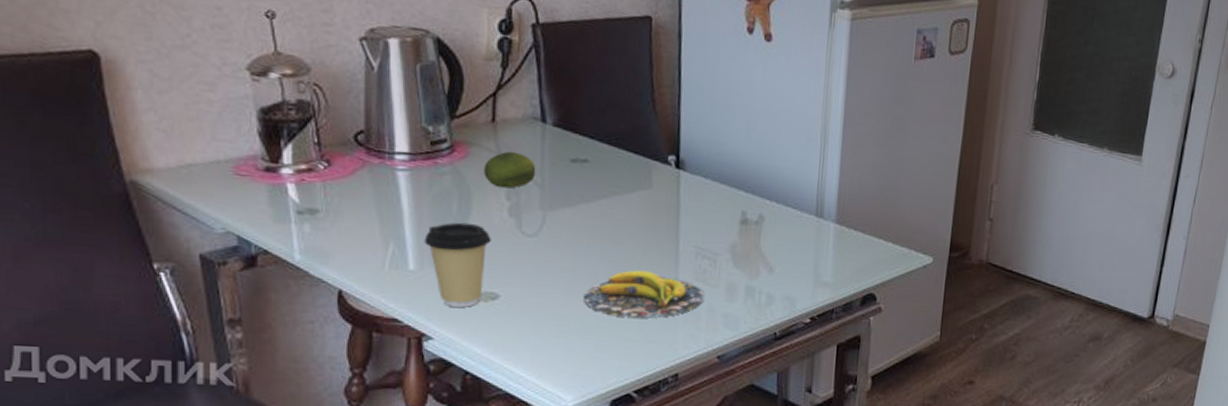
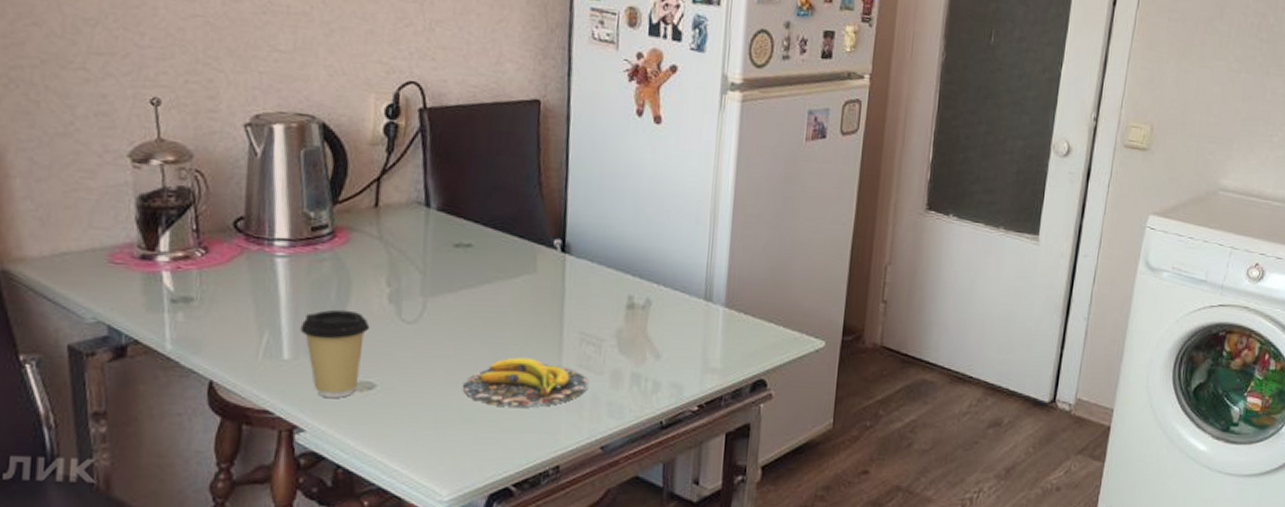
fruit: present [484,151,536,189] -> none [365,236,419,275]

